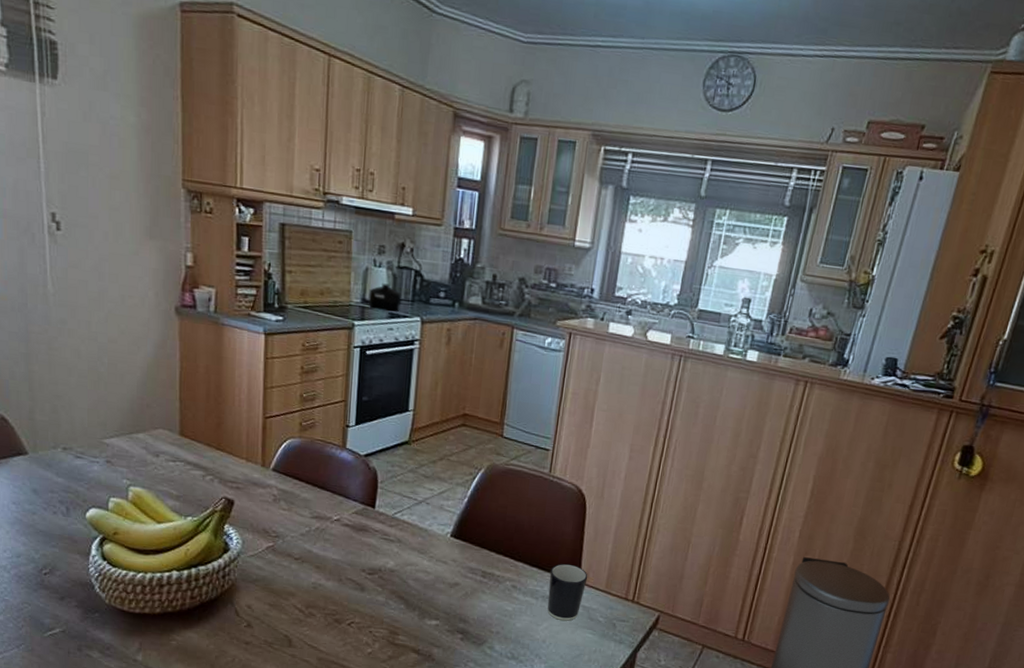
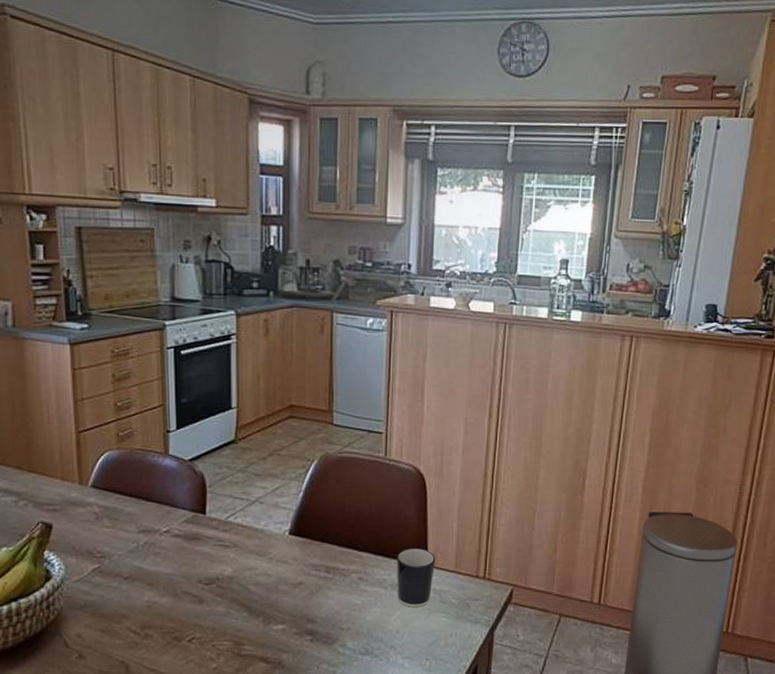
saucepan: present [368,283,401,311] -> none [177,279,212,307]

